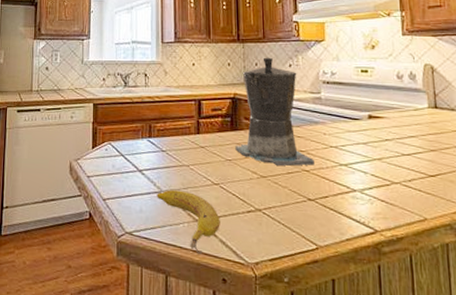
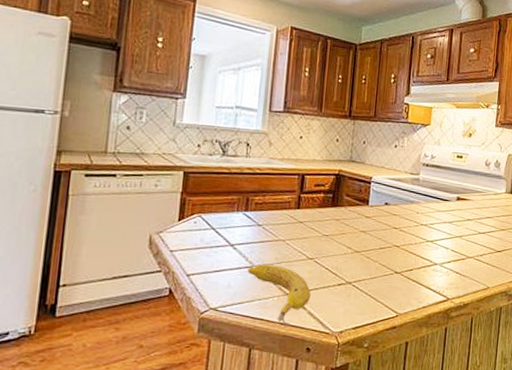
coffee maker: present [235,57,314,166] -> none [333,136,405,242]

